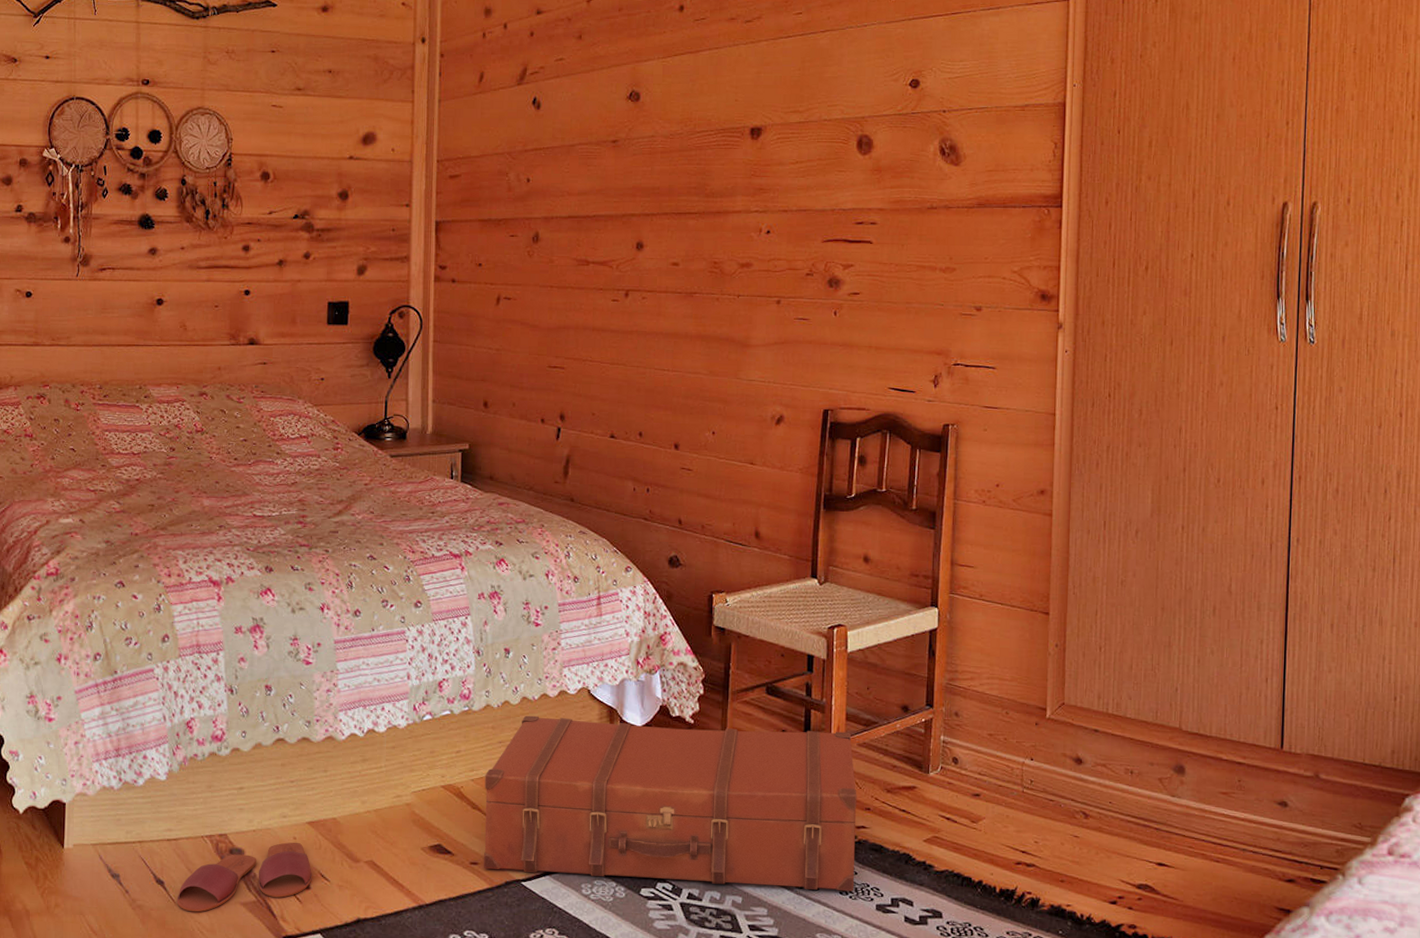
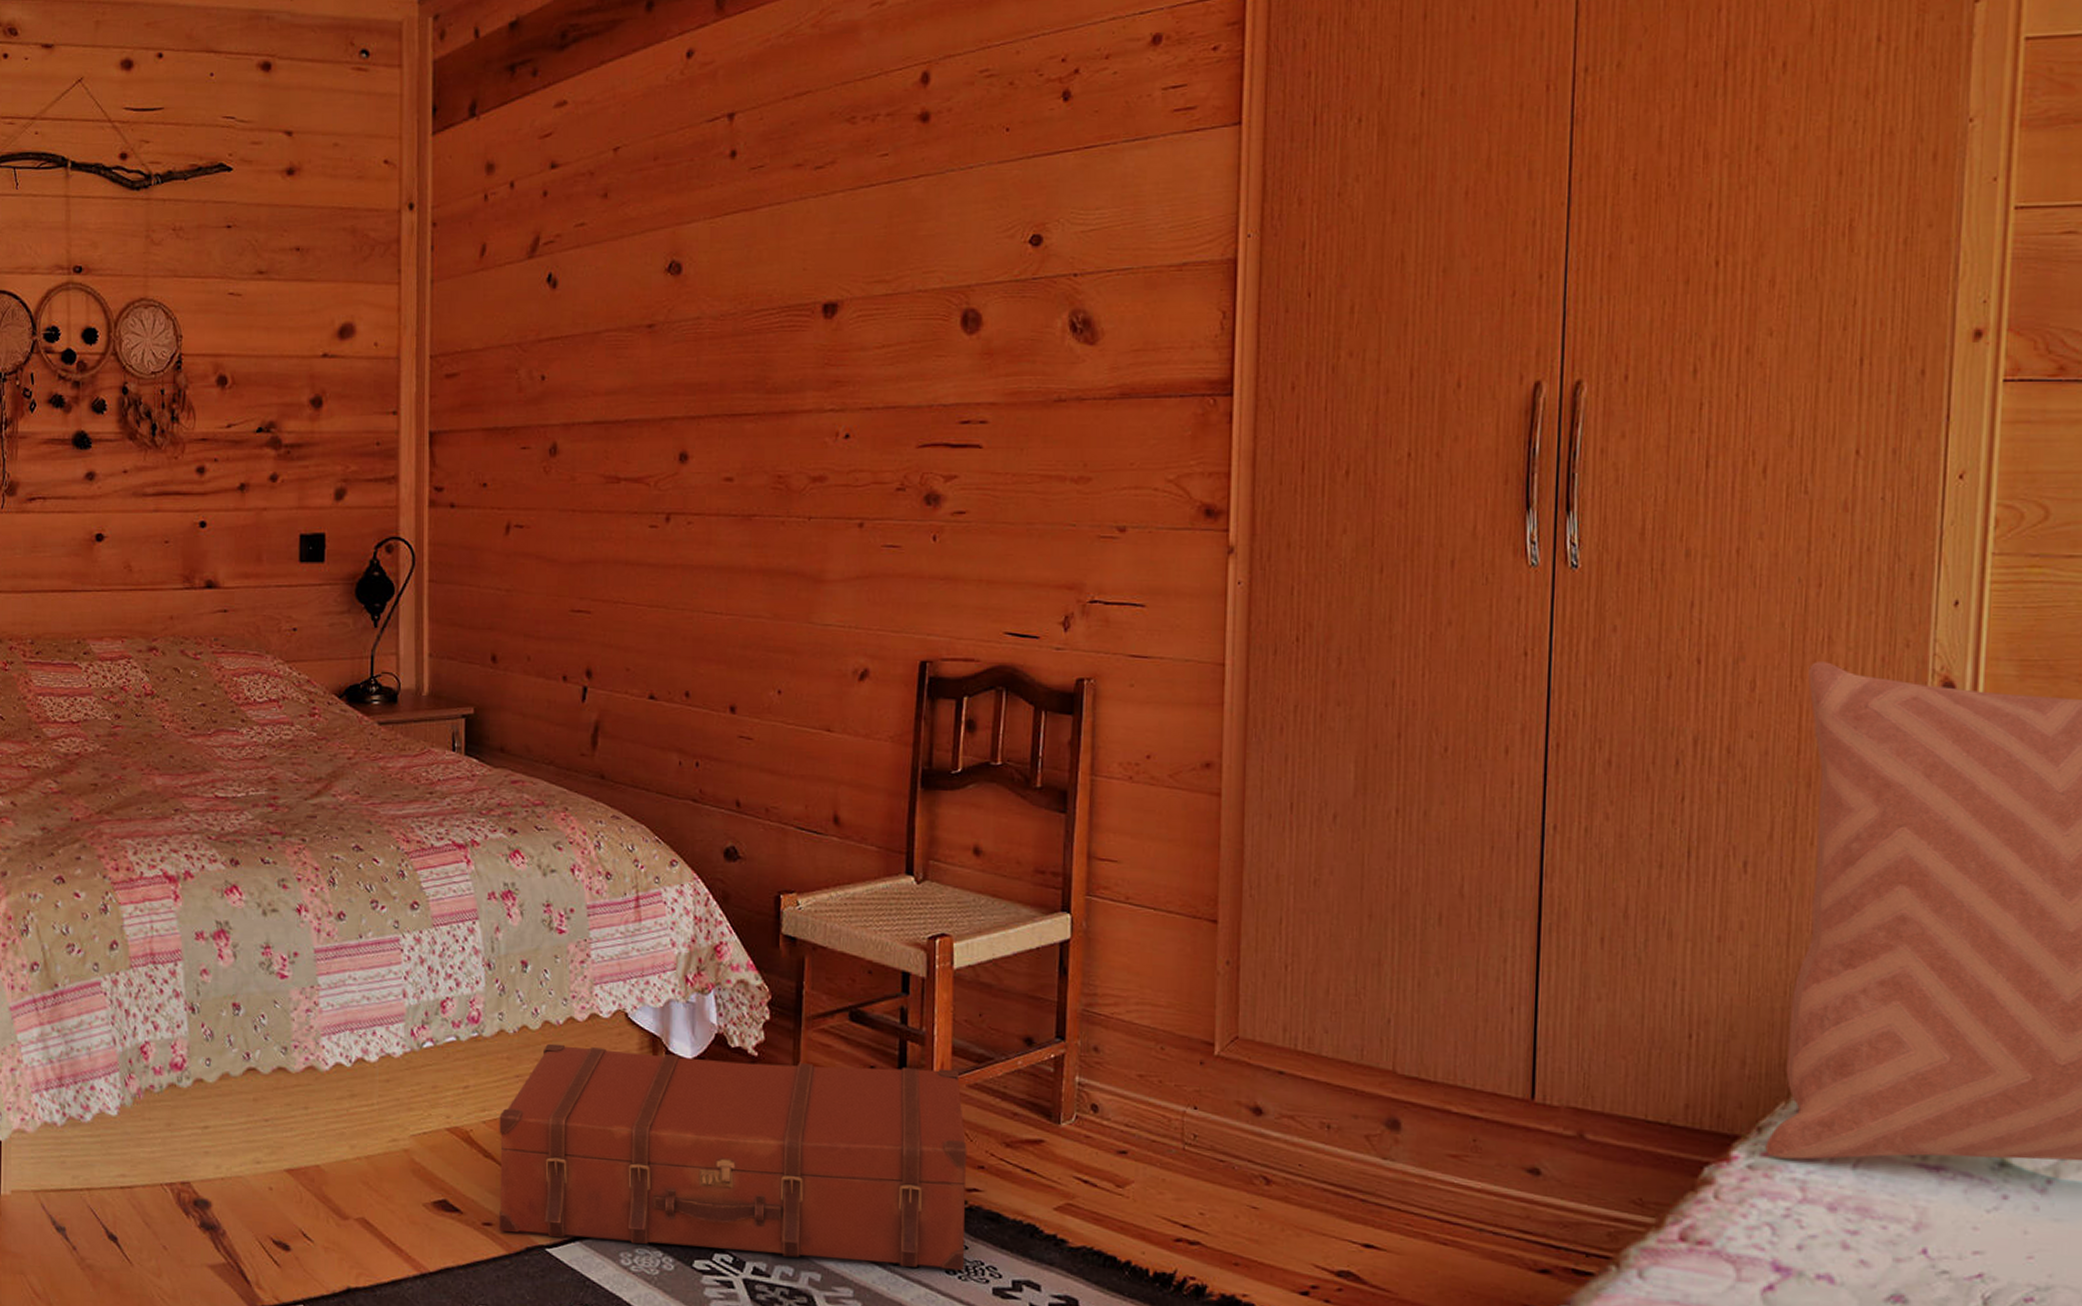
slippers: present [176,842,312,912] -> none [132,1193,292,1275]

